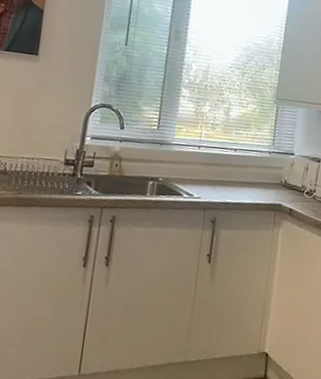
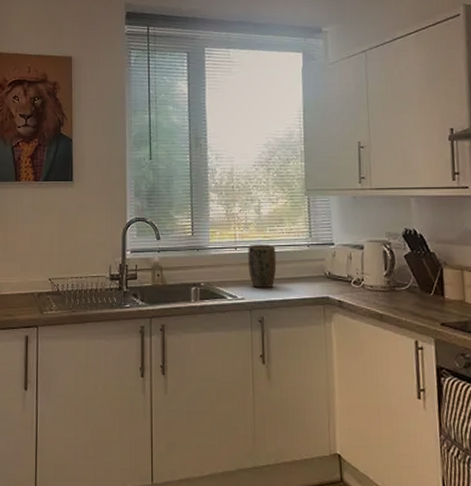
plant pot: none [208,145,239,190] -> present [248,245,277,288]

